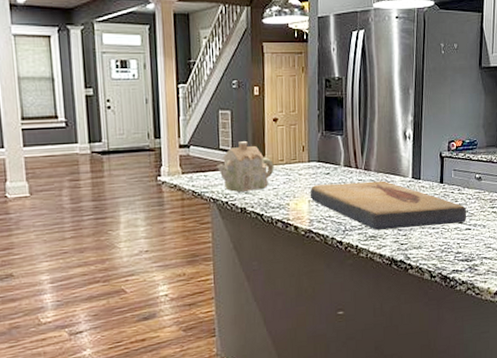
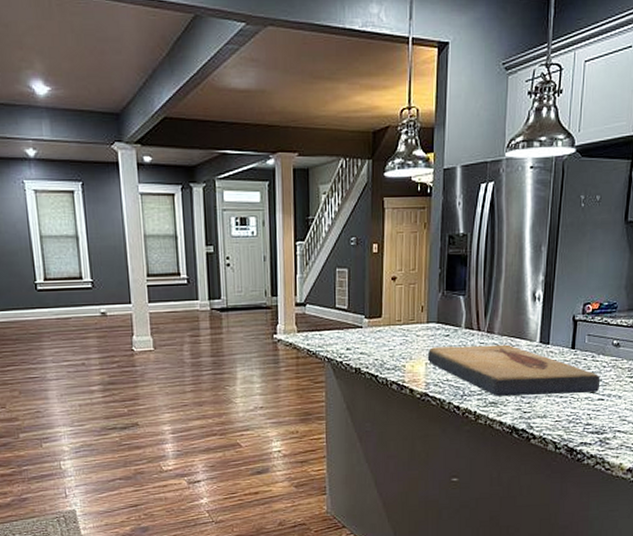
teapot: present [217,141,274,192] -> none [332,300,391,352]

